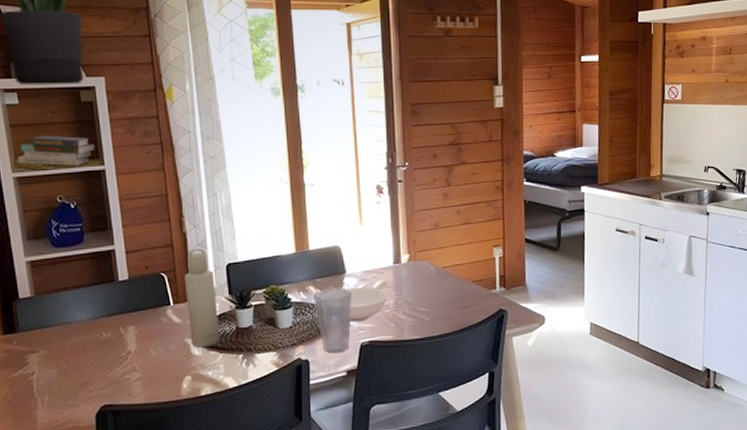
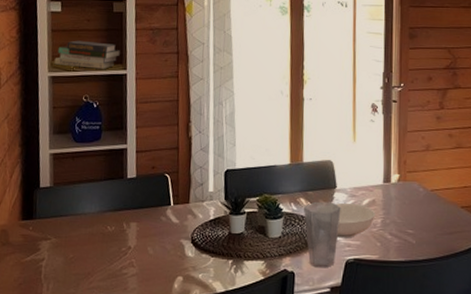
bottle: present [184,248,220,348] -> none [185,152,213,250]

